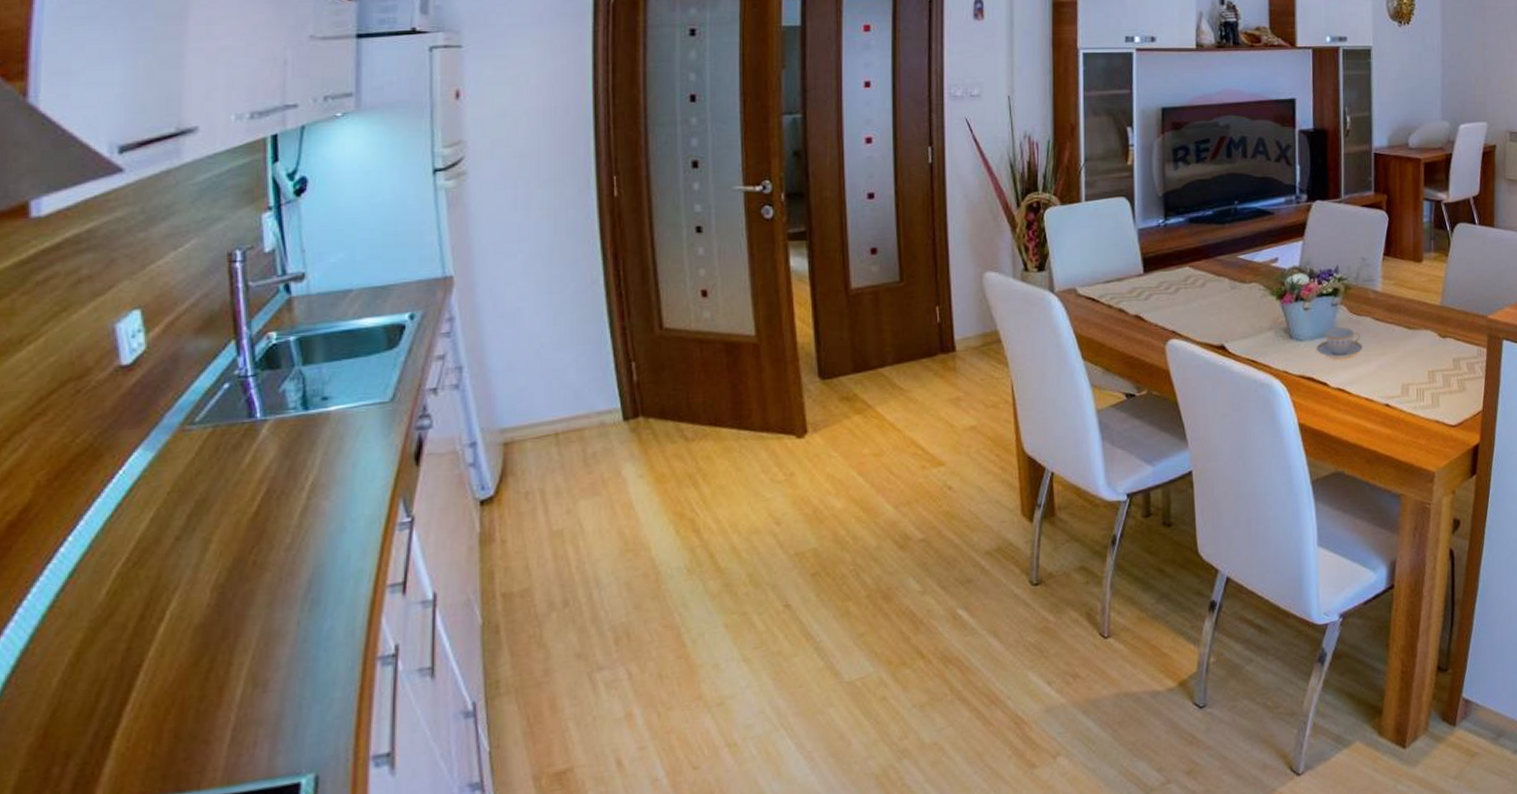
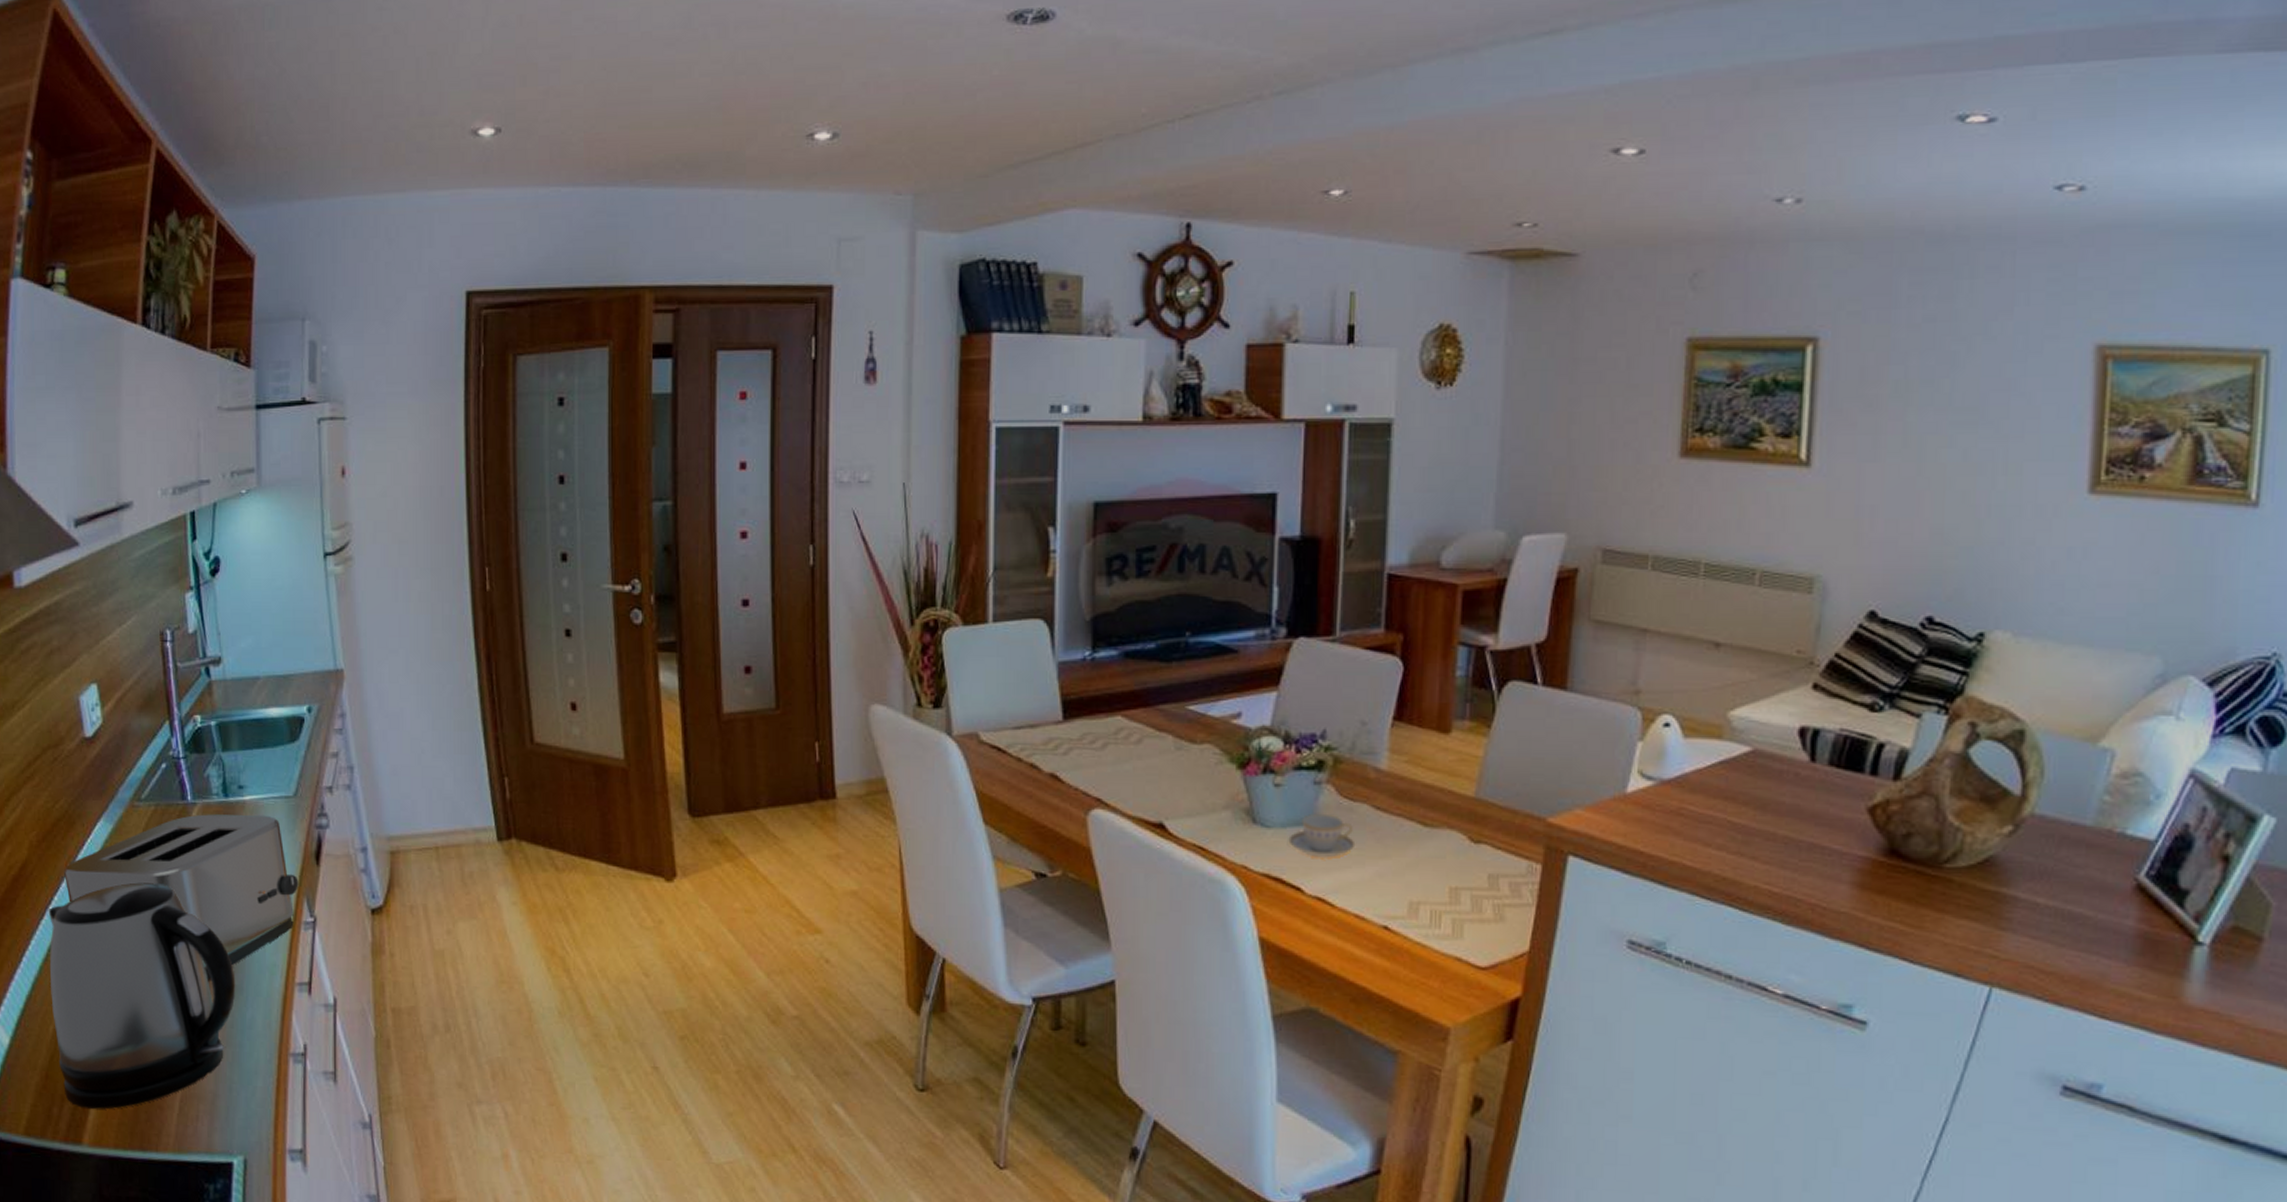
kettle: none [56,506,311,761] -> present [48,882,236,1110]
toaster: none [84,423,394,598] -> present [64,814,299,980]

